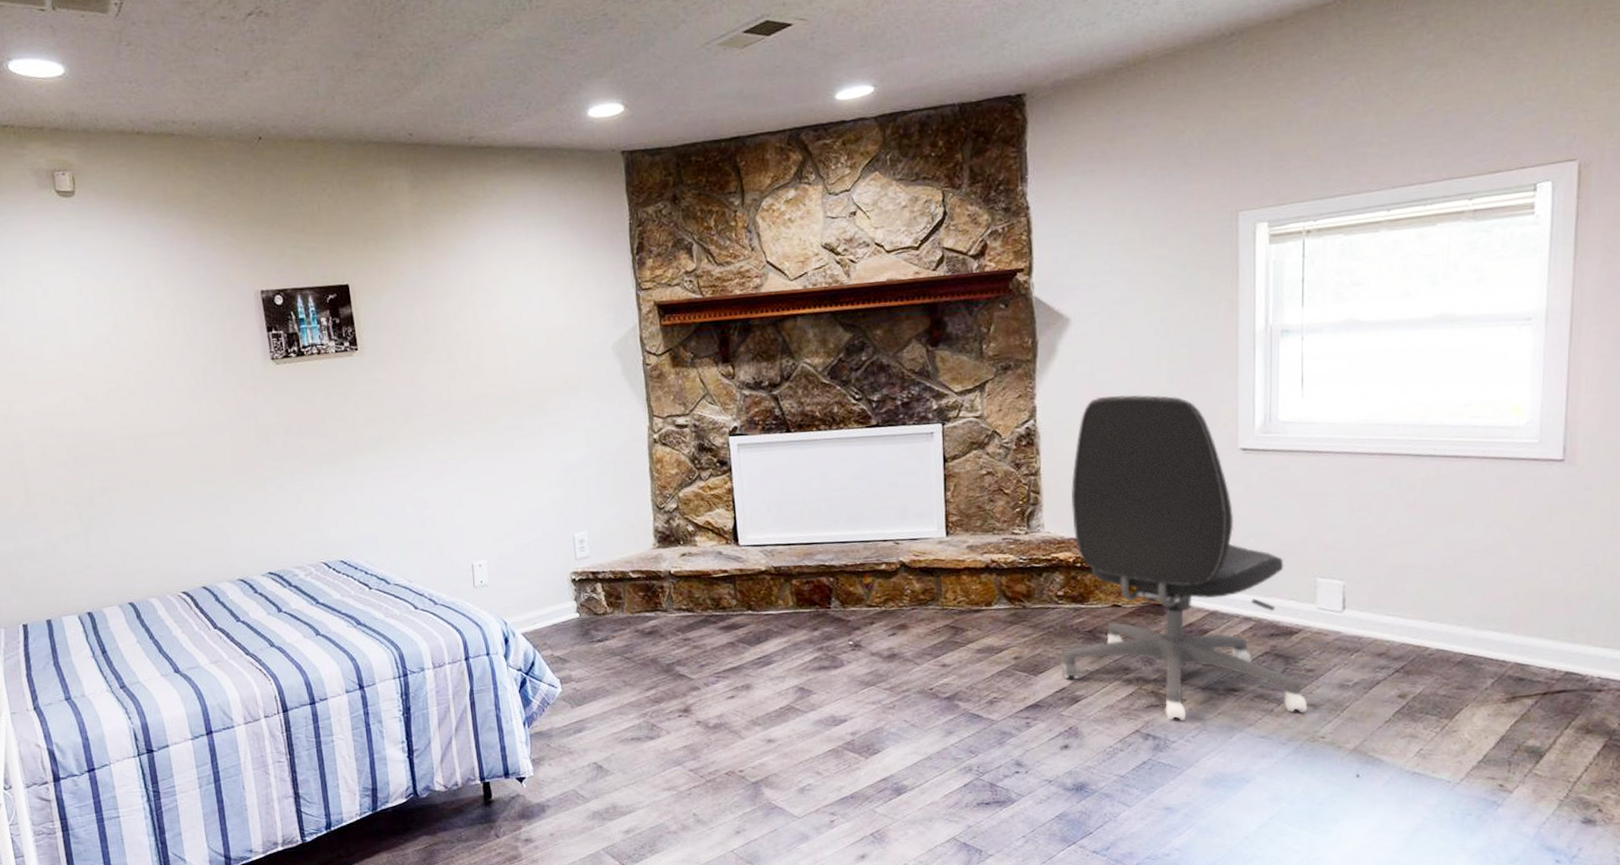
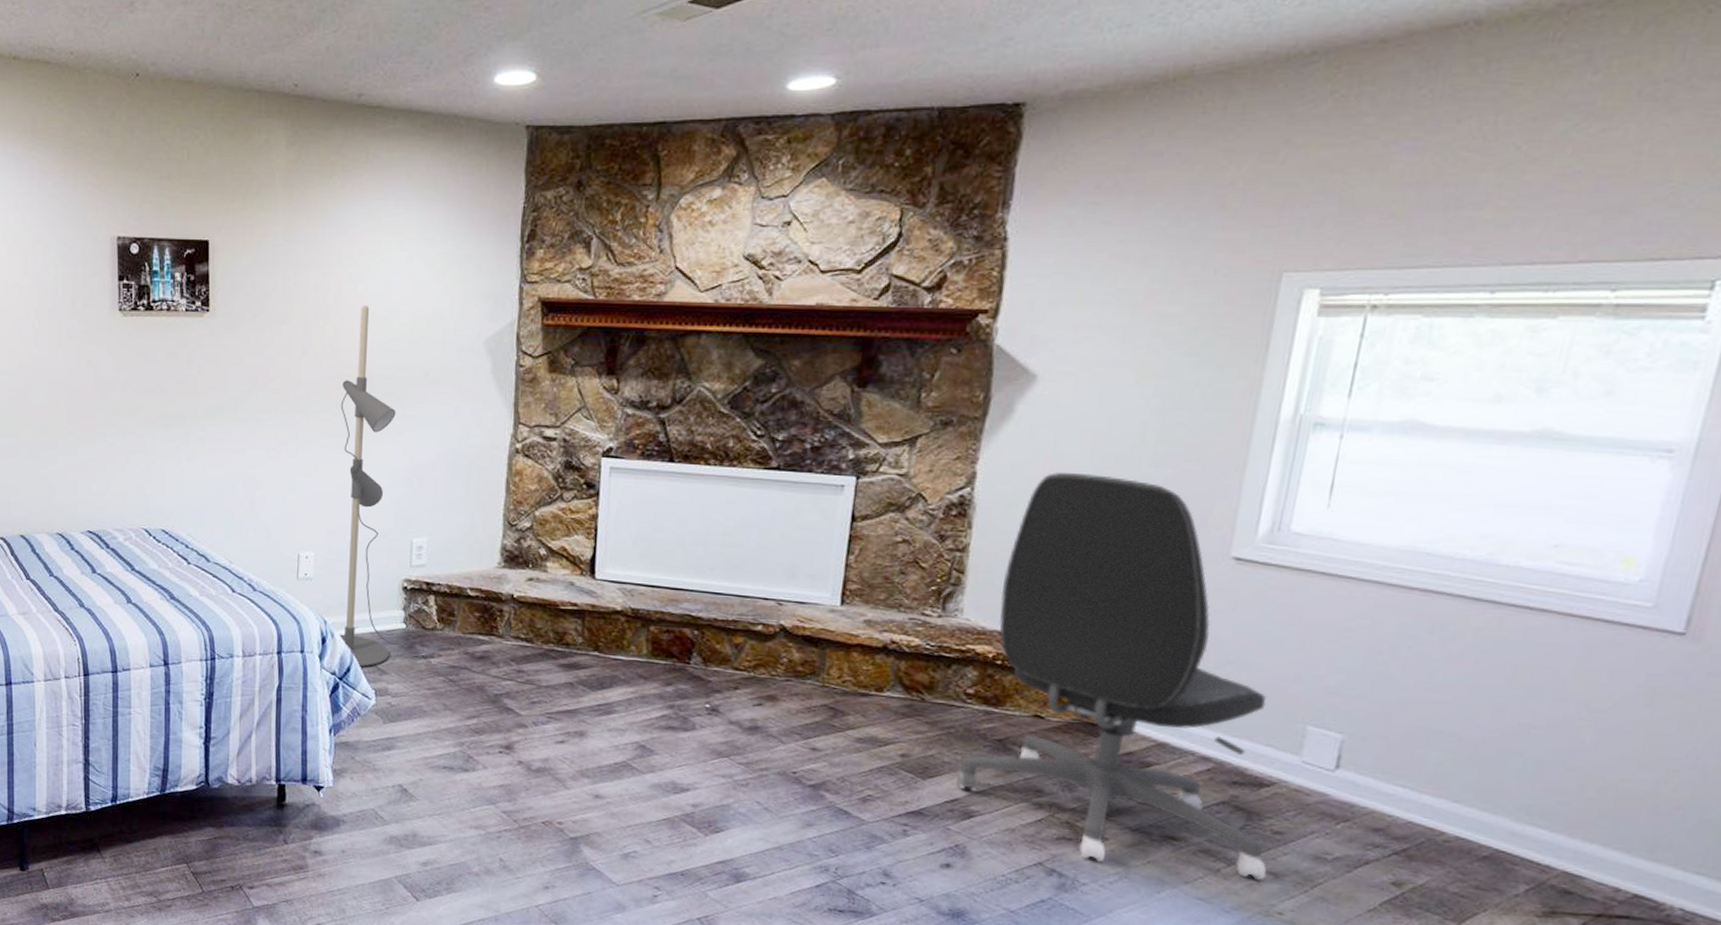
floor lamp: none [491,327,722,659] -> present [340,305,558,690]

